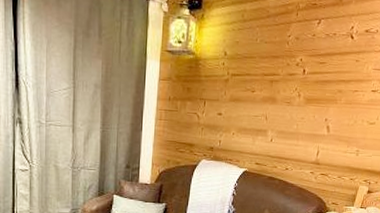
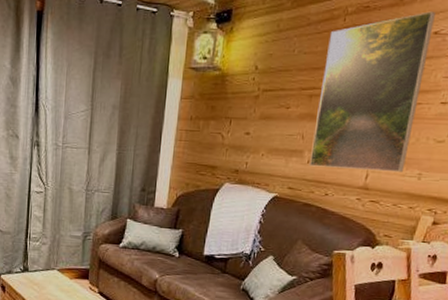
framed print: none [273,12,366,150] -> present [310,11,436,173]

